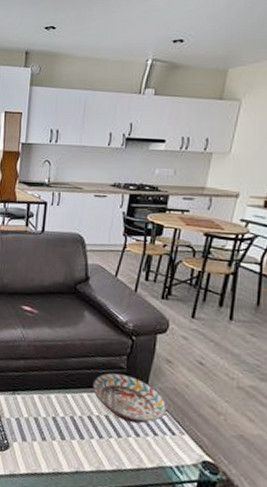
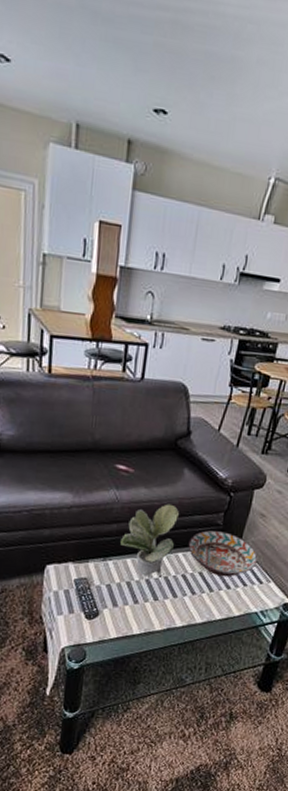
potted plant: none [28,344,82,416] -> present [120,504,179,577]

